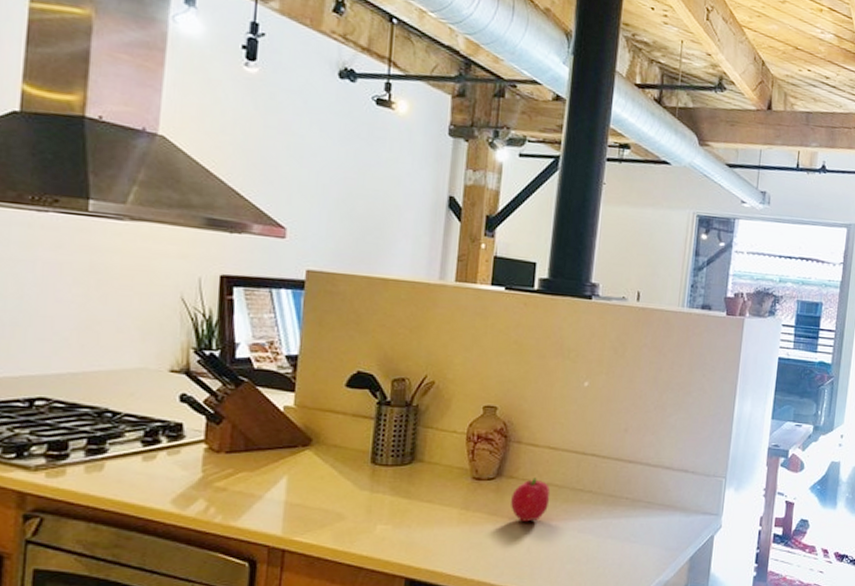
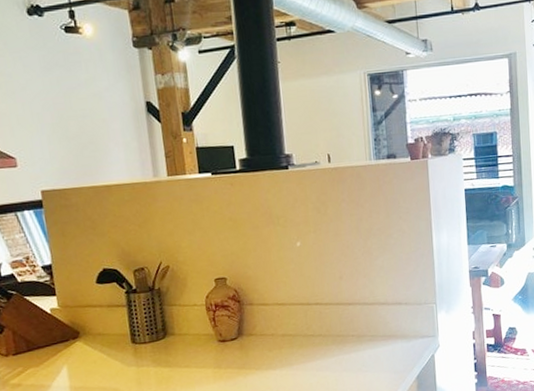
fruit: present [511,478,551,522] -> none [254,331,287,370]

